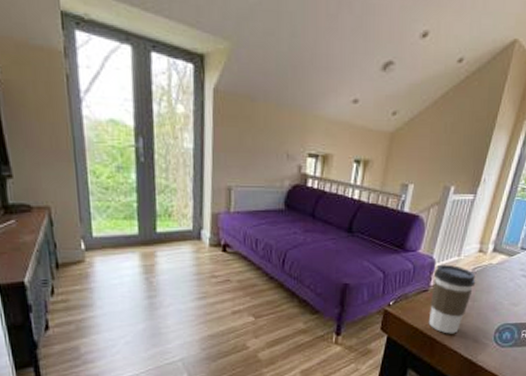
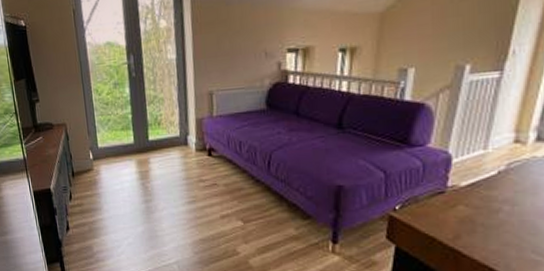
coffee cup: present [428,264,476,334] -> none [449,159,514,246]

